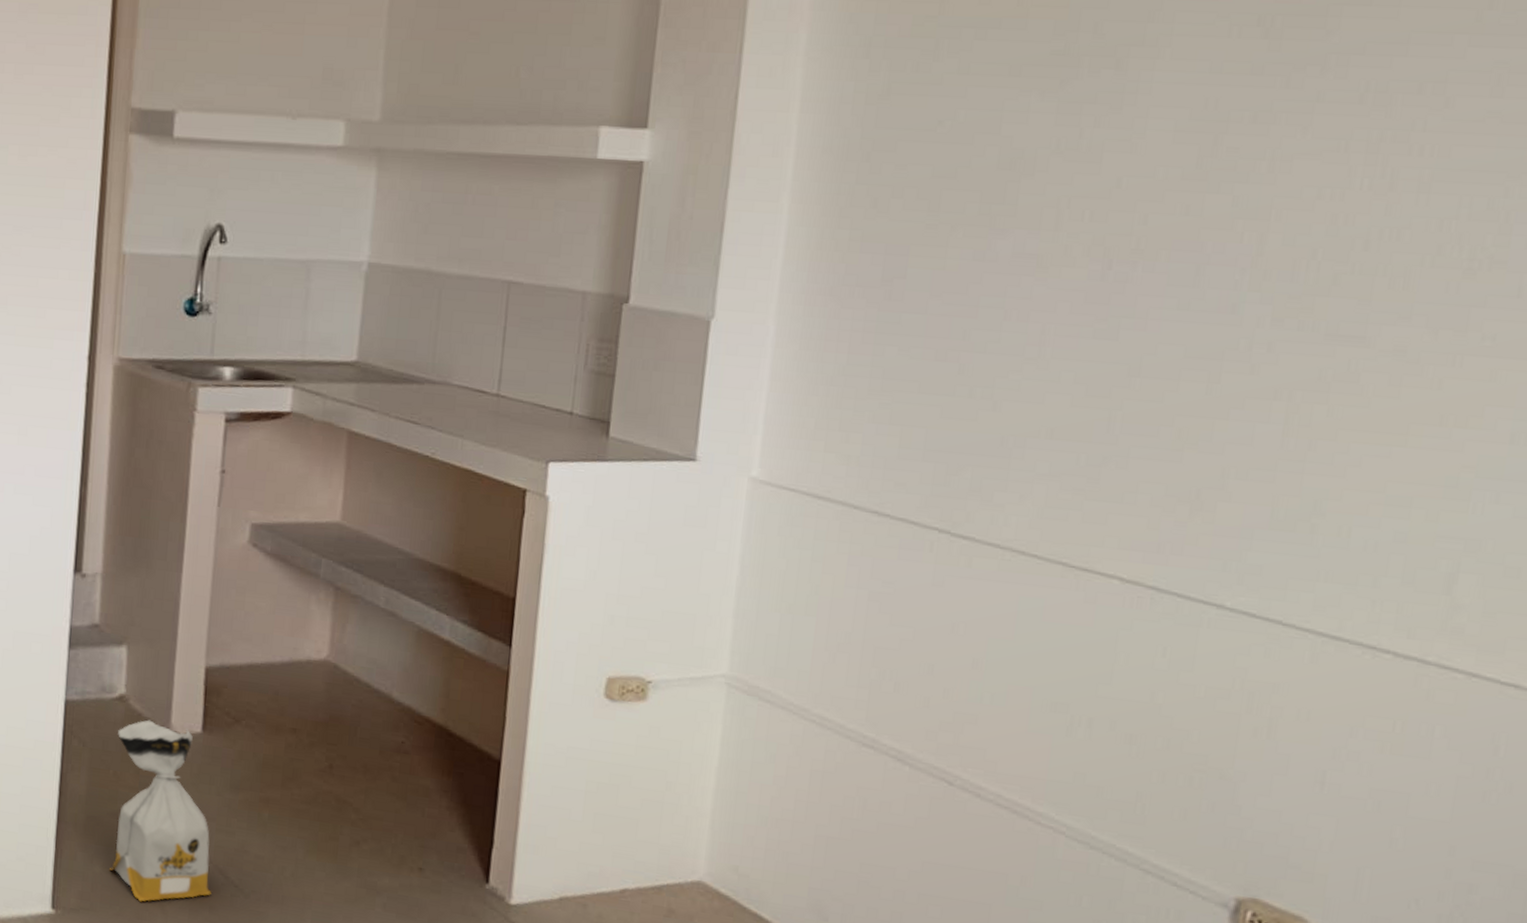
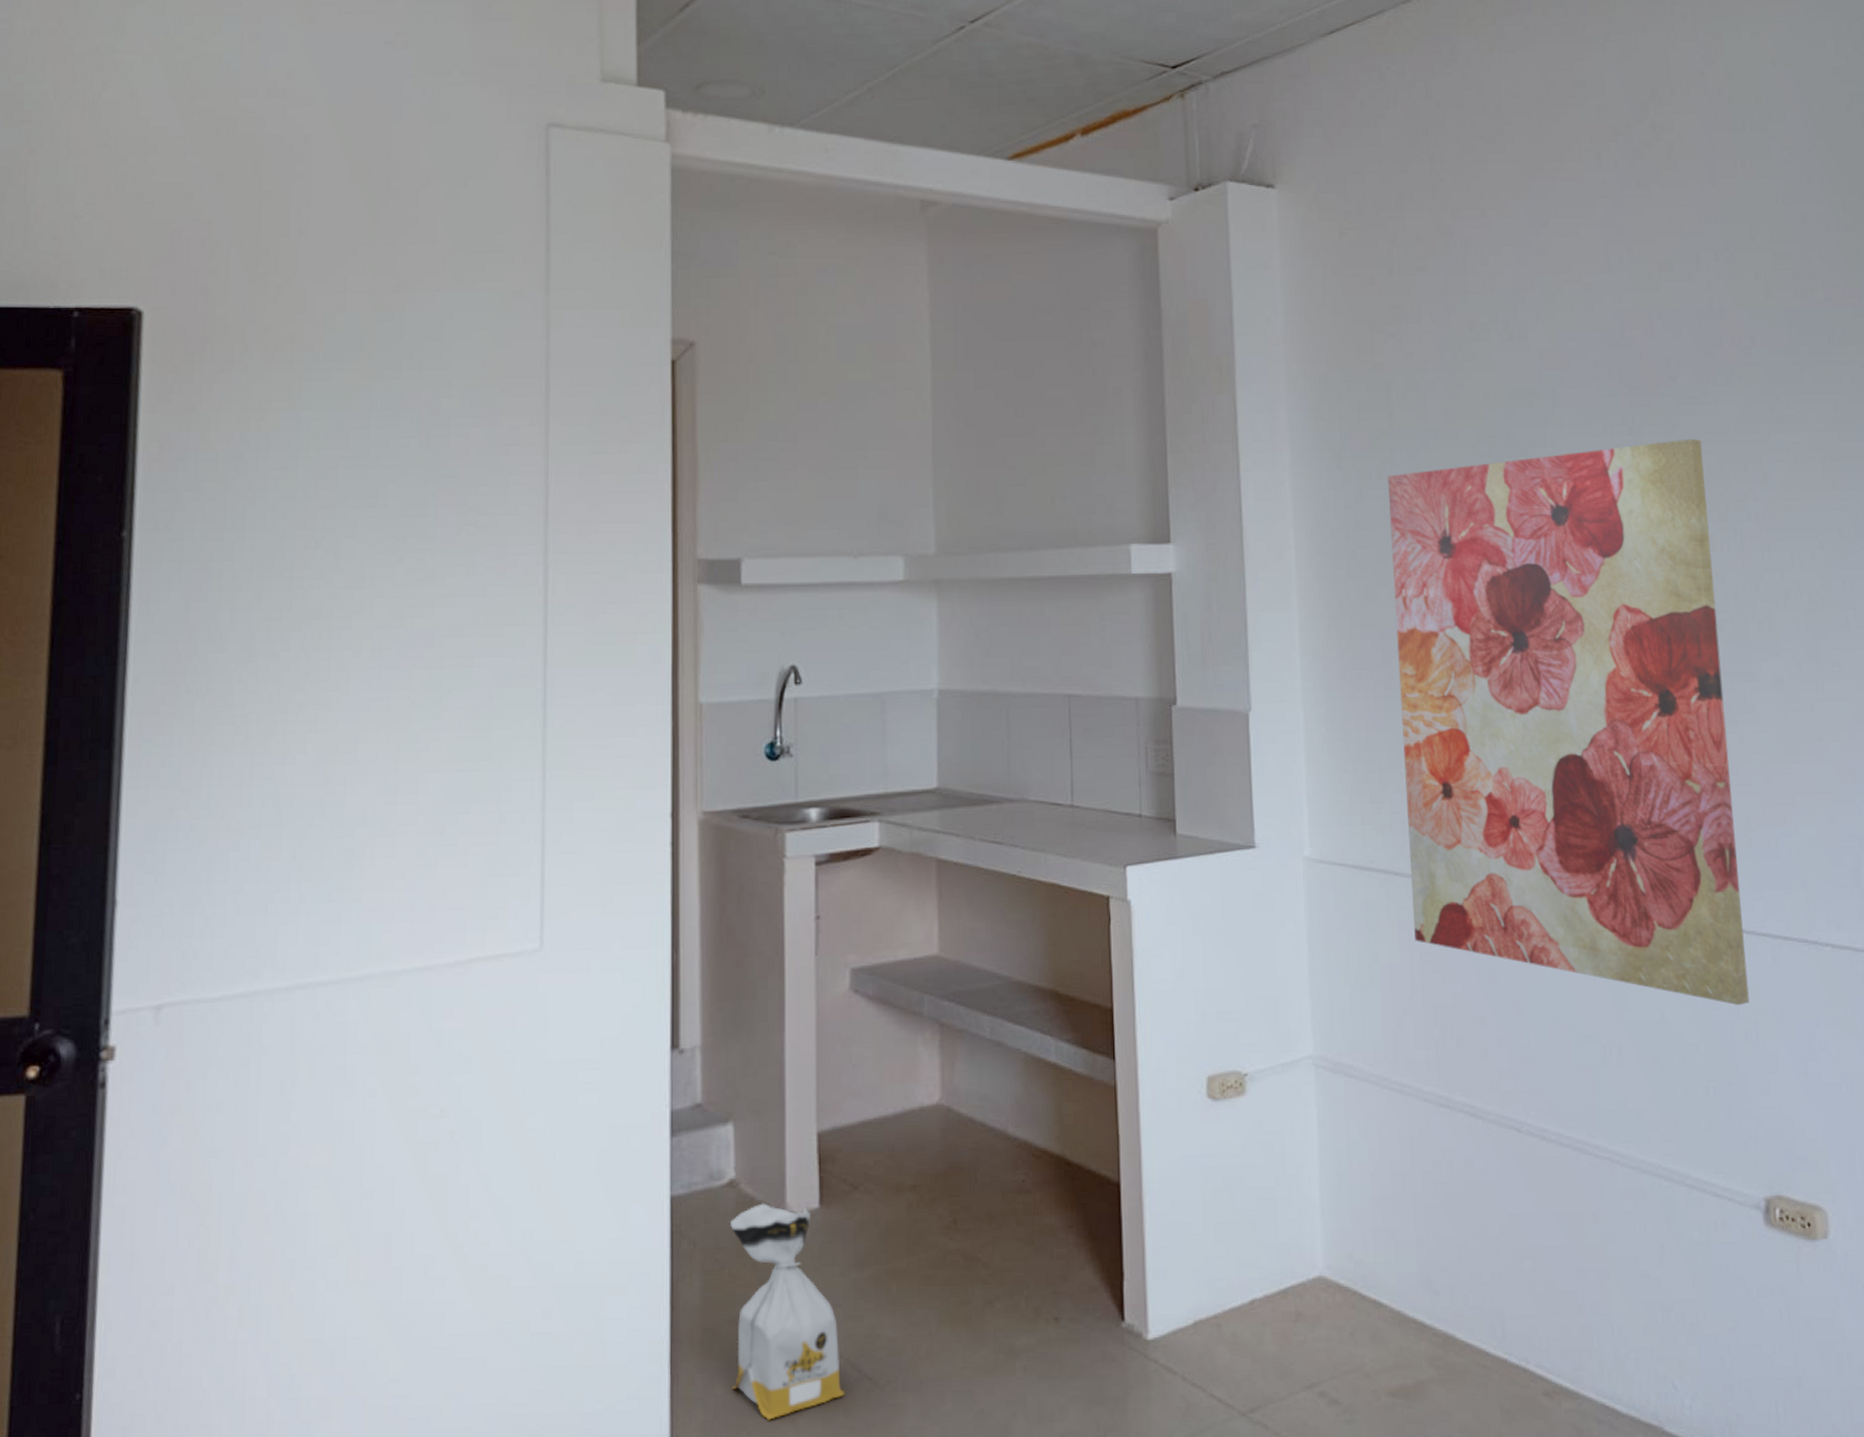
wall art: none [865,47,1366,700] -> present [1388,438,1749,1006]

